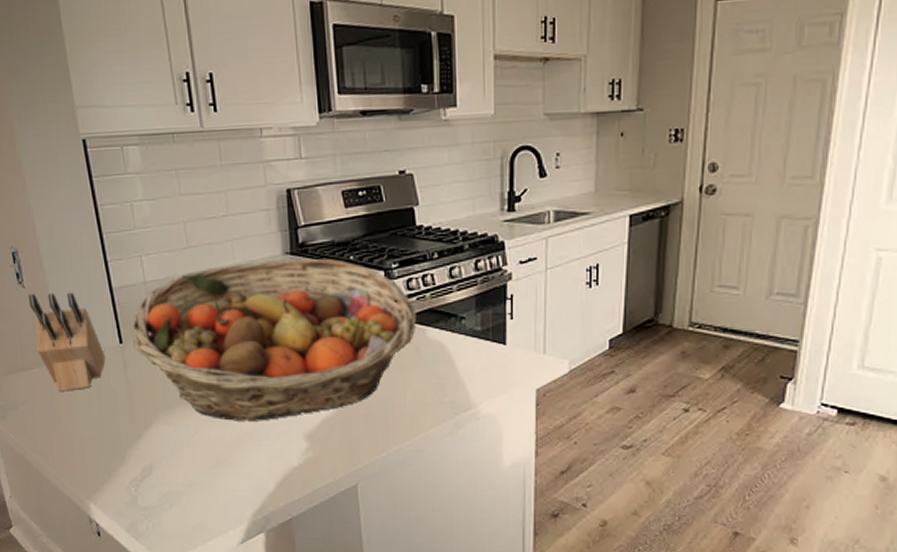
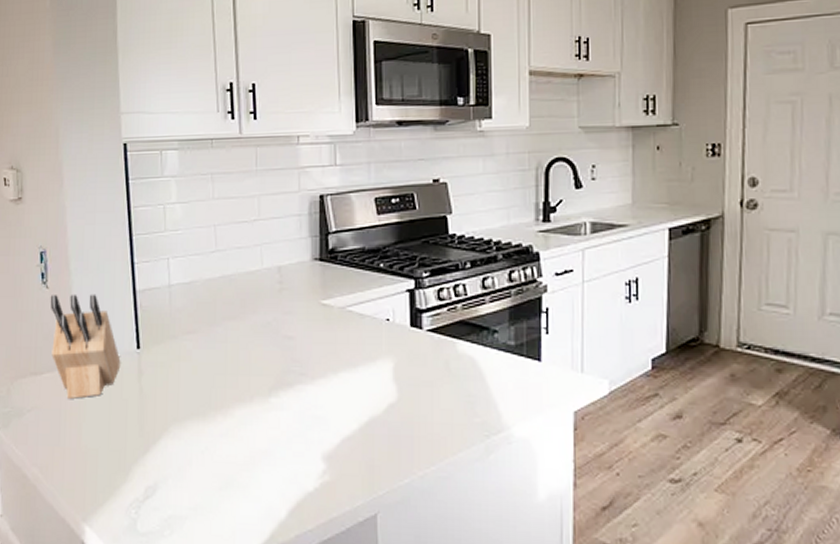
fruit basket: present [131,258,418,421] -> none [151,265,448,438]

